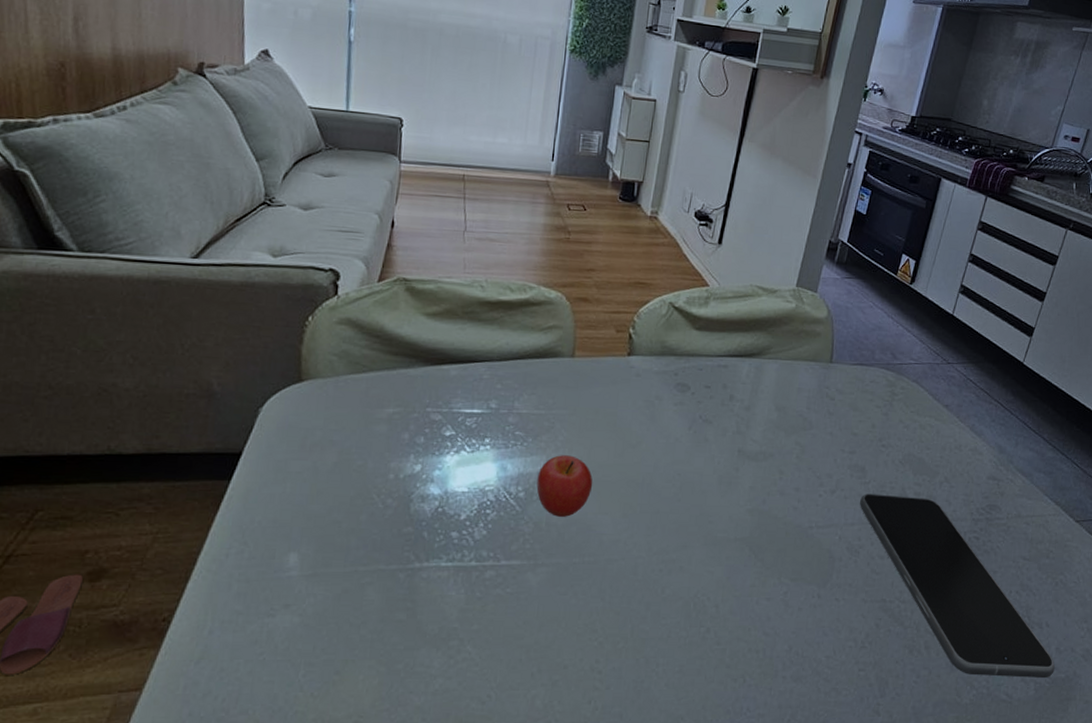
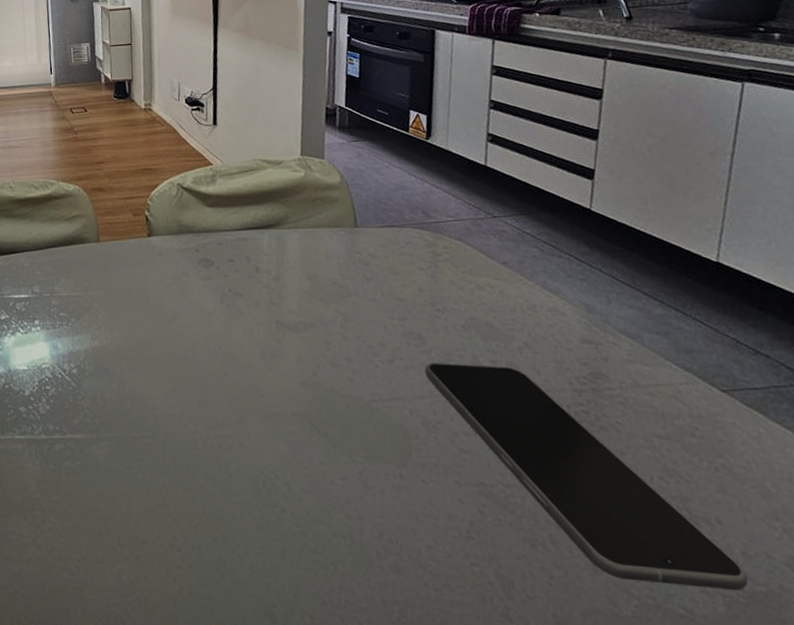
fruit: present [536,455,593,517] -> none [86,333,138,392]

